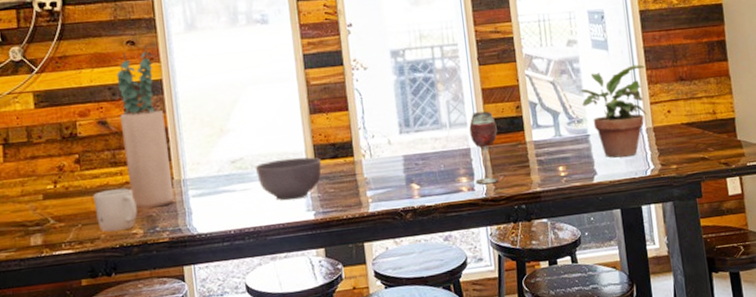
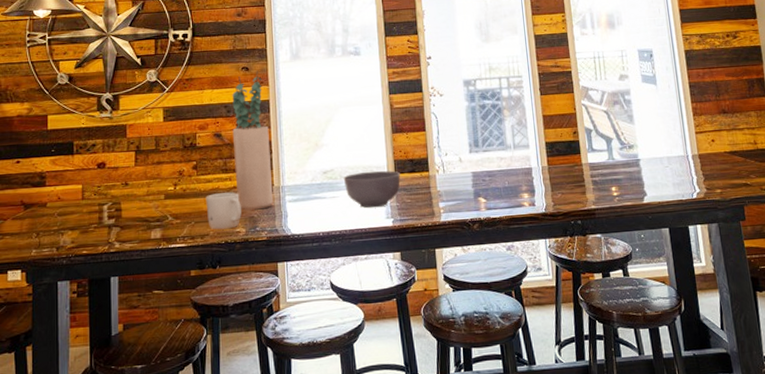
wineglass: present [469,111,499,185] -> none [531,135,557,201]
potted plant: present [581,64,647,158] -> none [632,98,693,181]

